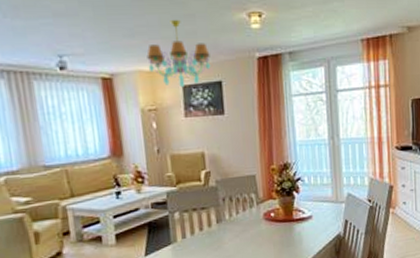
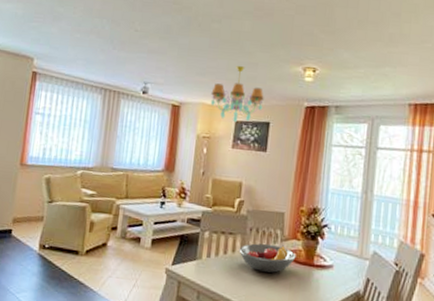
fruit bowl: none [215,208,275,239] -> present [239,243,296,273]

